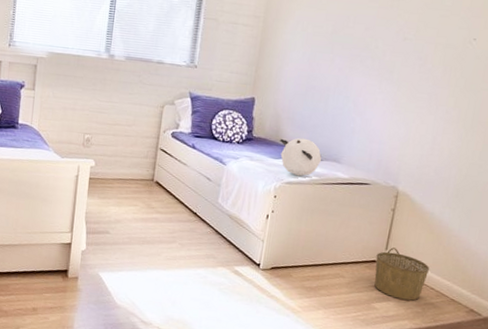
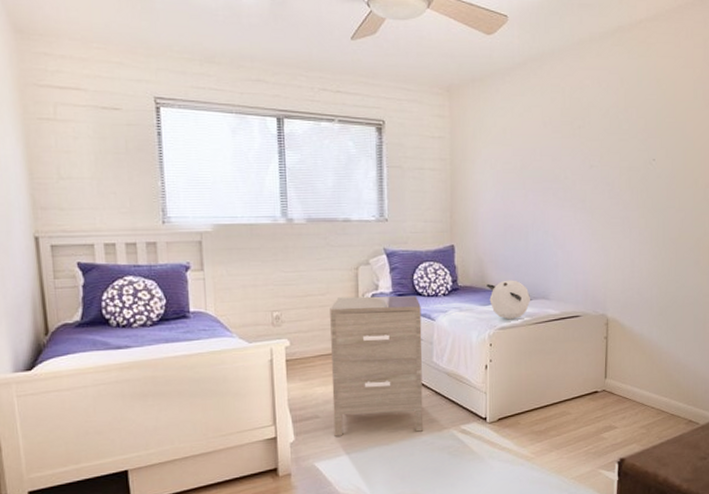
nightstand: none [120,130,215,265] -> present [330,295,424,437]
basket: present [374,247,430,301] -> none [597,375,648,425]

